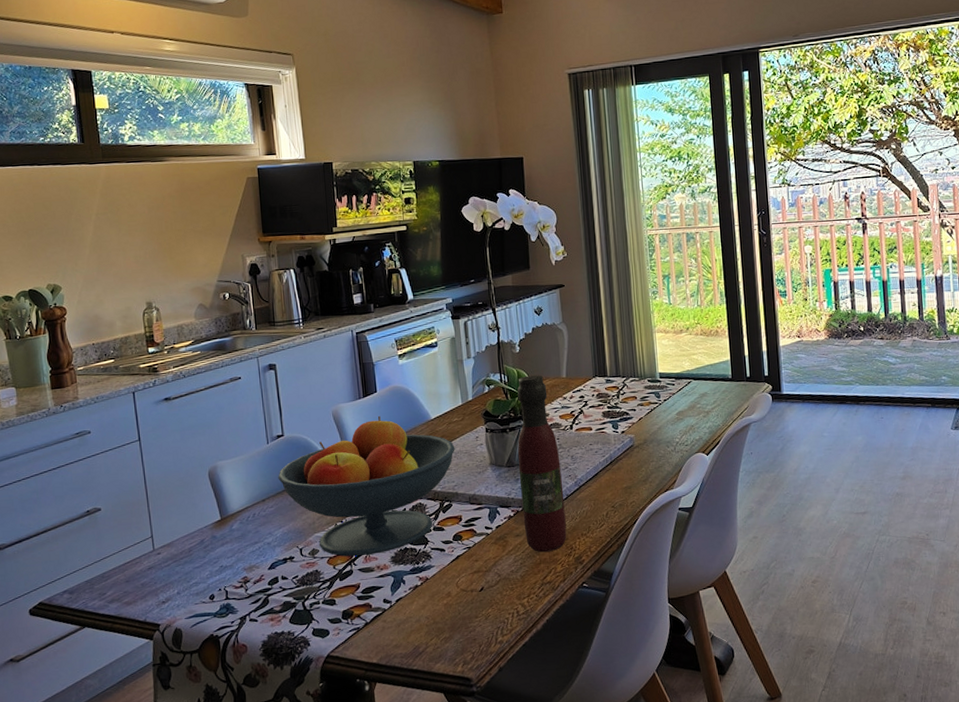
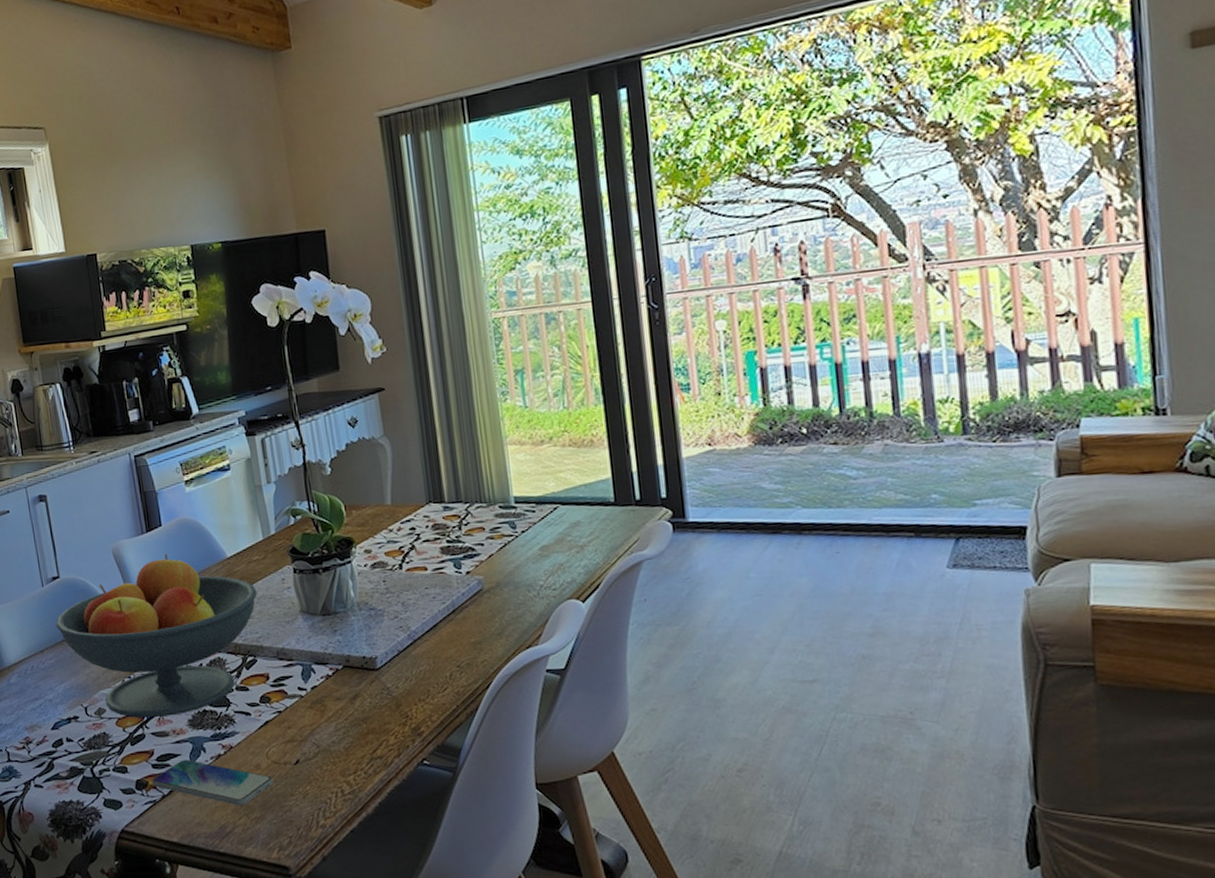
smartphone: none [356,591,461,629] -> present [151,759,273,806]
wine bottle: present [517,375,567,553] -> none [330,502,401,721]

